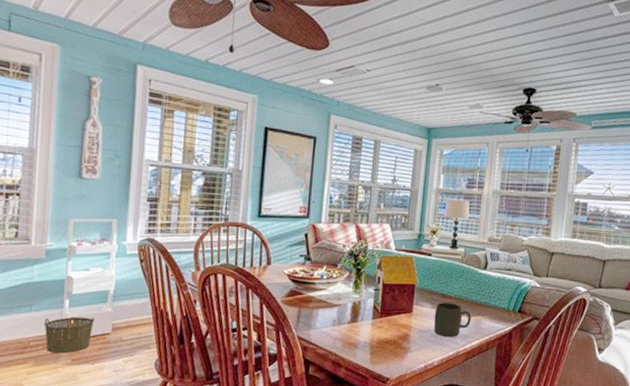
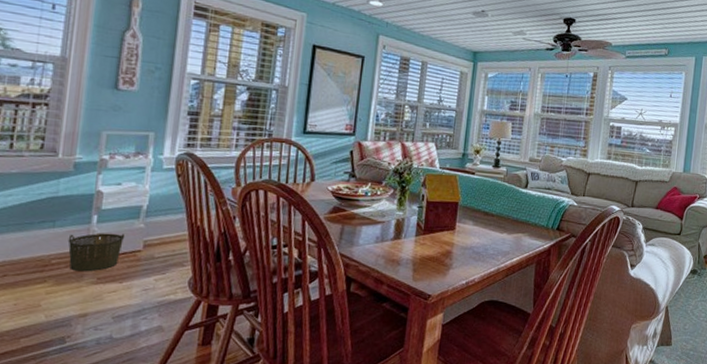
mug: present [433,302,472,338] -> none [475,220,512,255]

